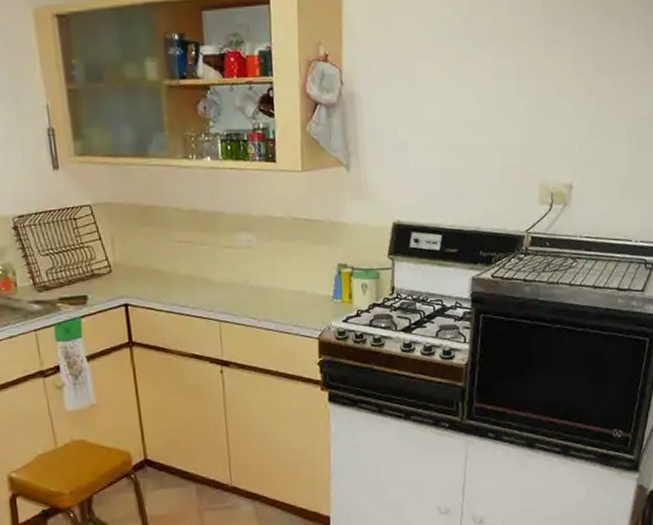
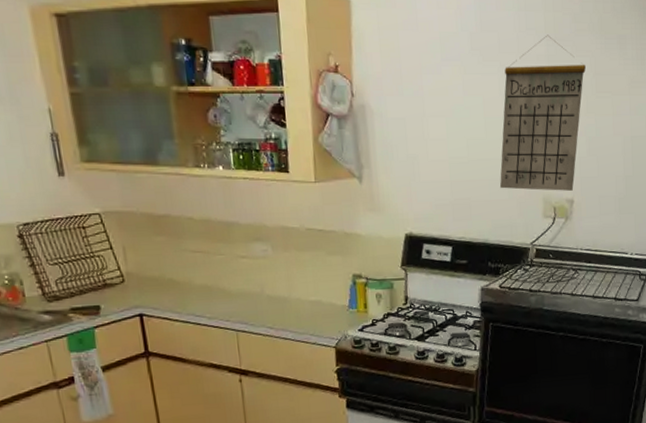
calendar: none [493,16,586,176] -> present [499,35,586,191]

